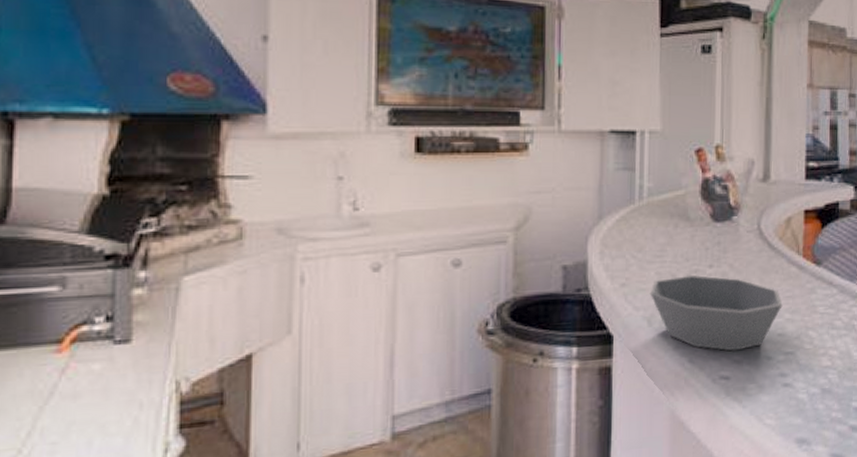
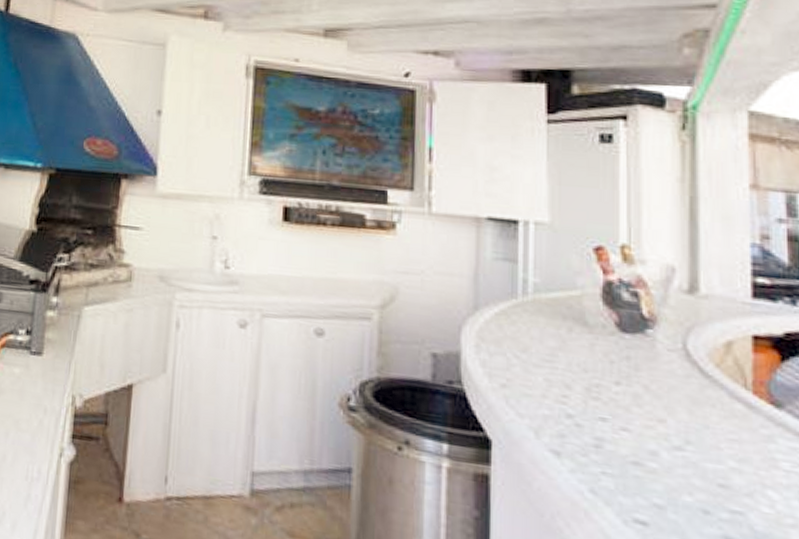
bowl: present [650,275,783,351] -> none [537,387,724,494]

